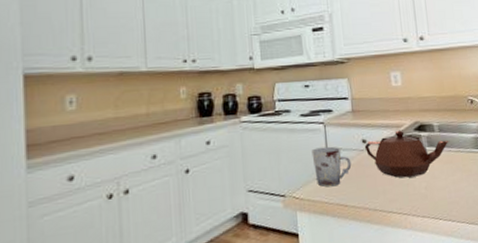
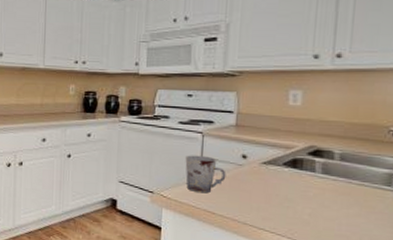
teapot: present [364,130,449,178] -> none [243,151,351,202]

